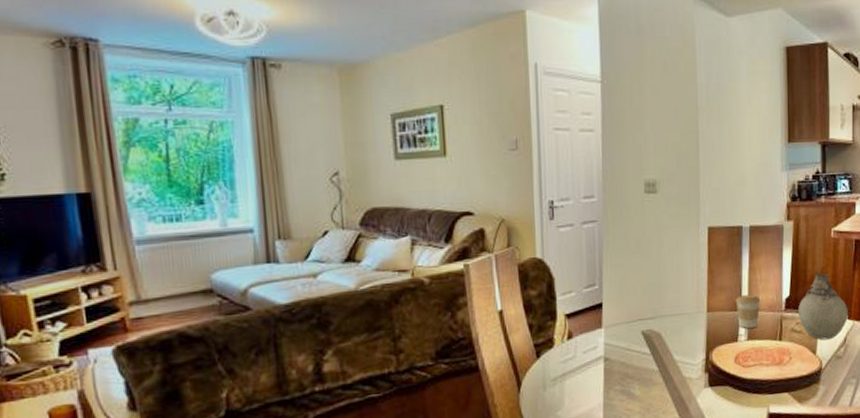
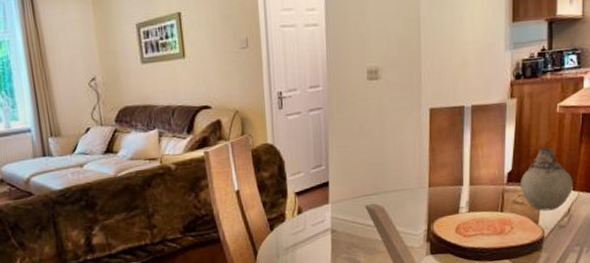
coffee cup: present [735,294,761,329] -> none [457,169,482,202]

